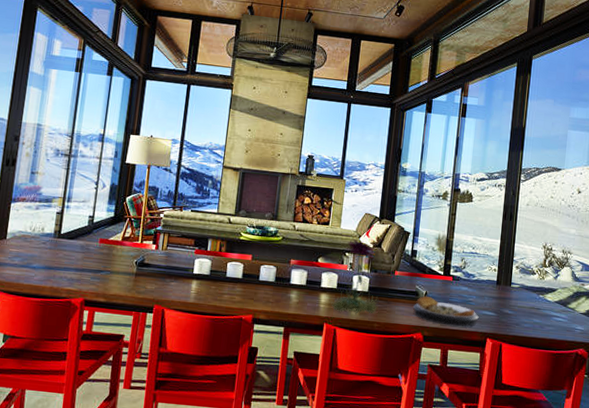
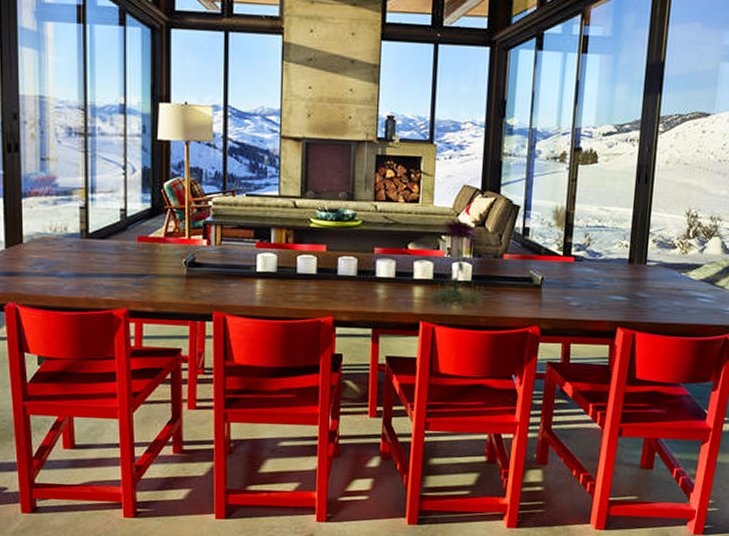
plate: present [413,295,479,327] -> none [527,281,607,316]

